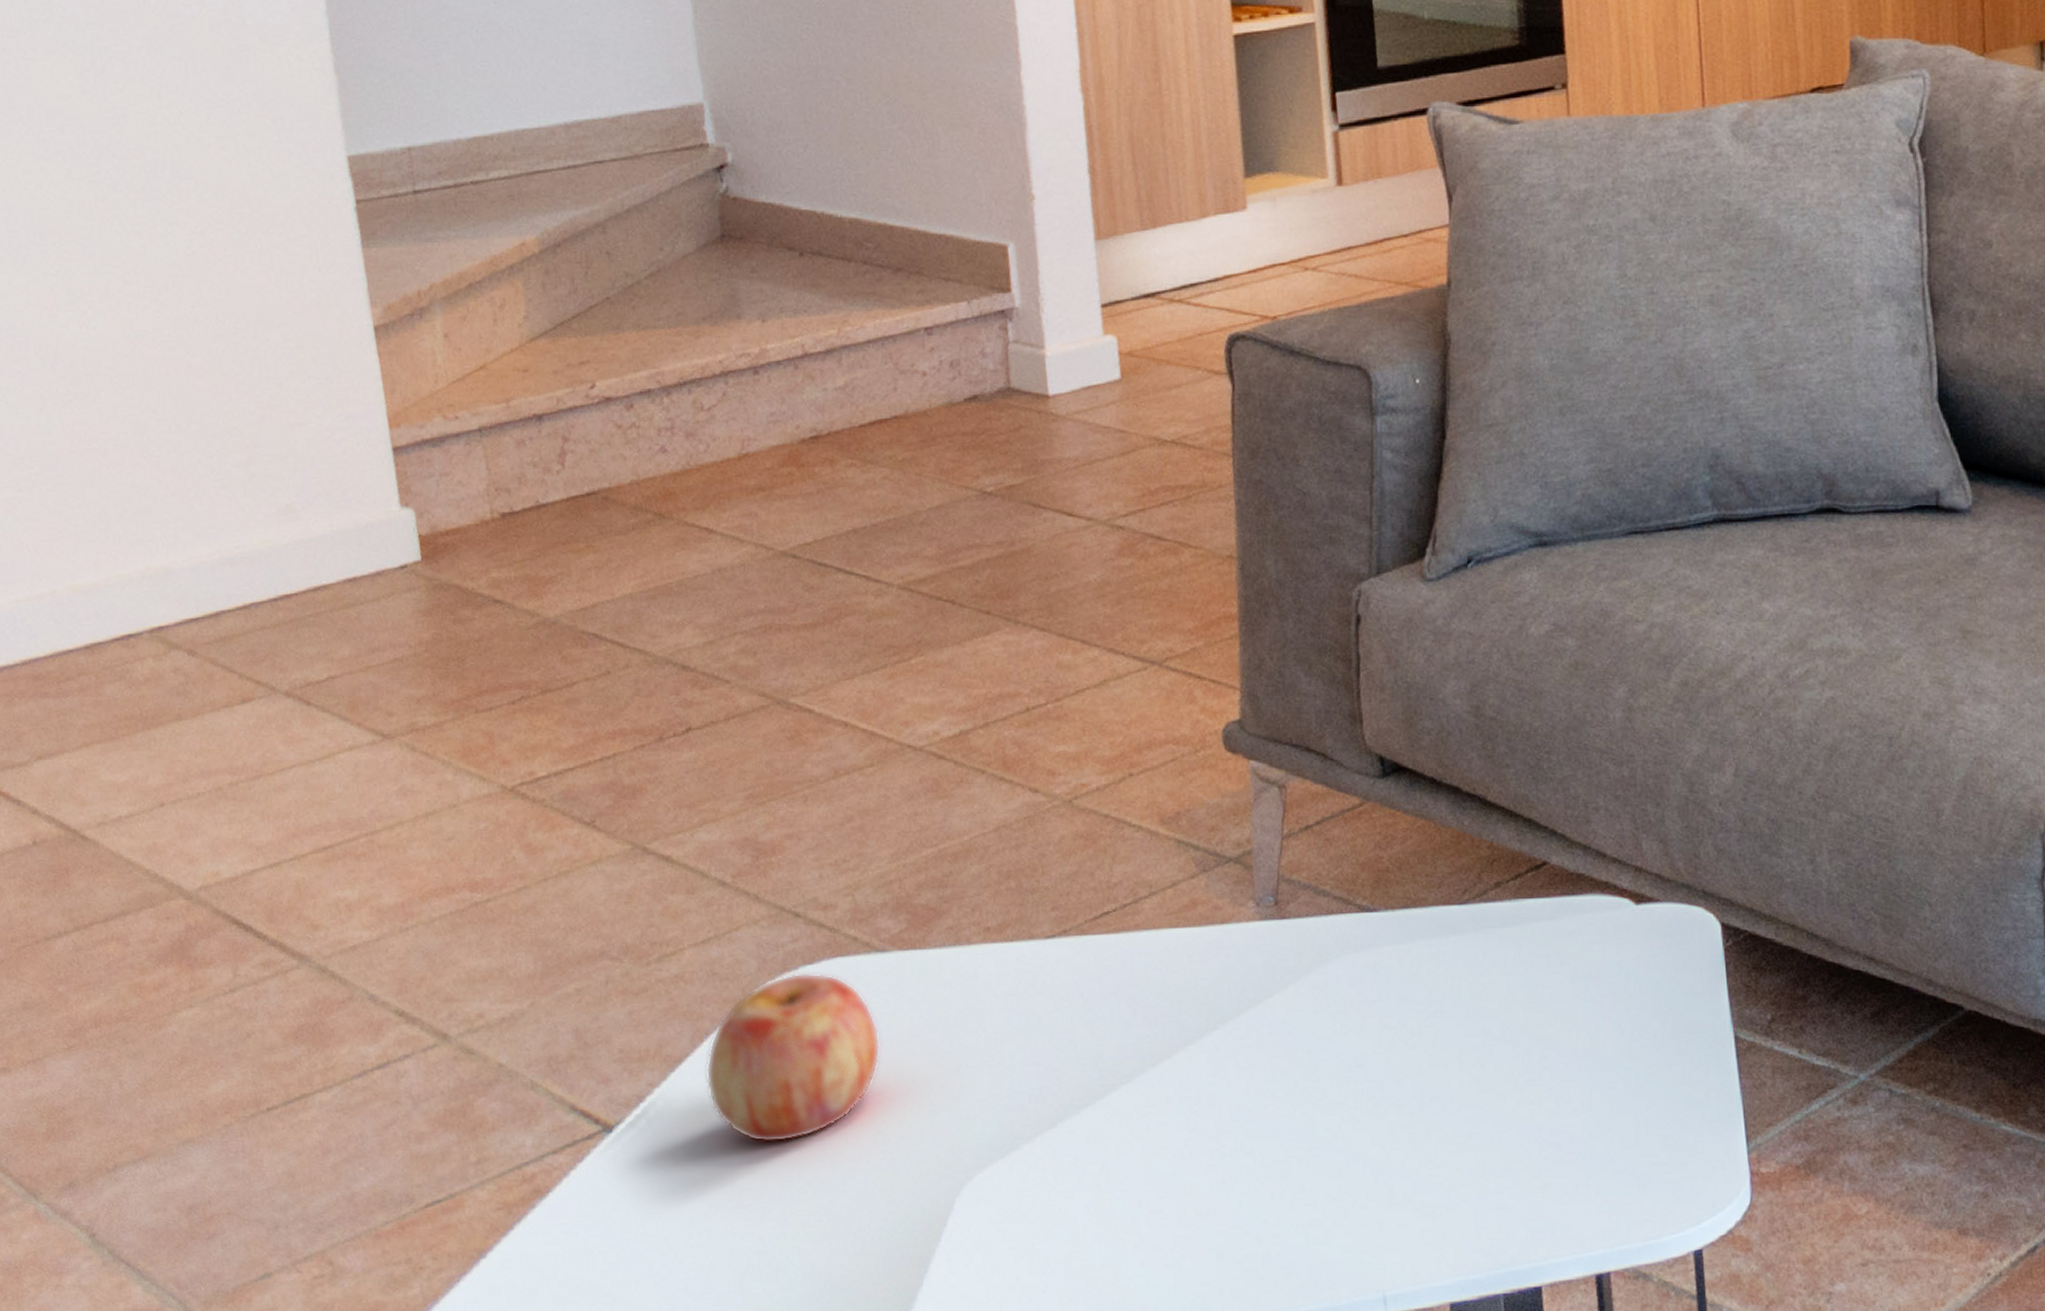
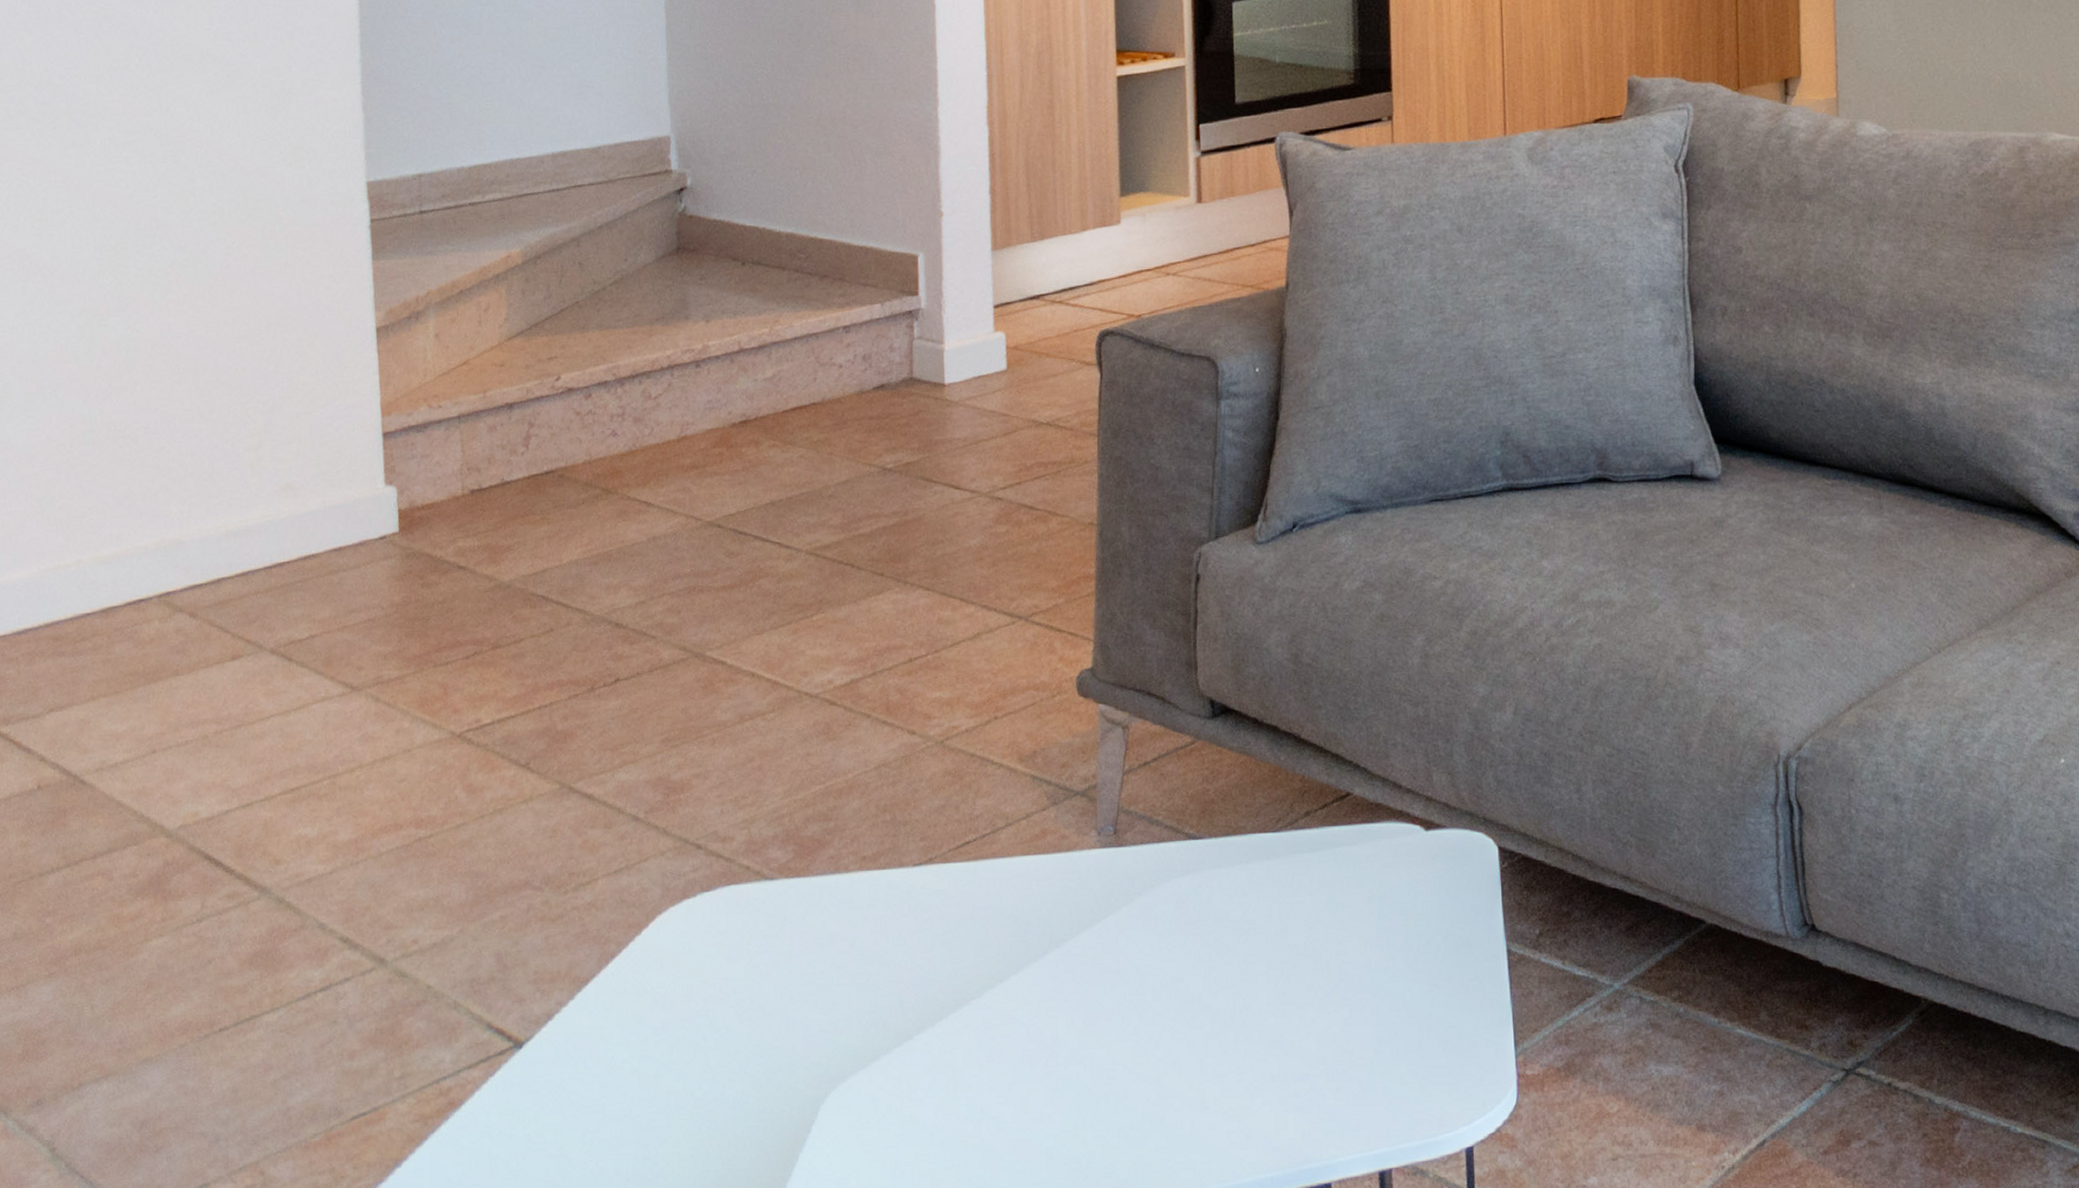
apple: present [705,973,881,1144] -> none [608,900,764,1057]

